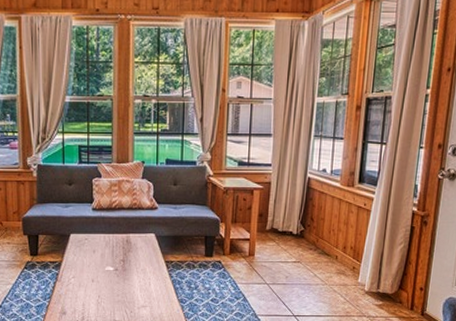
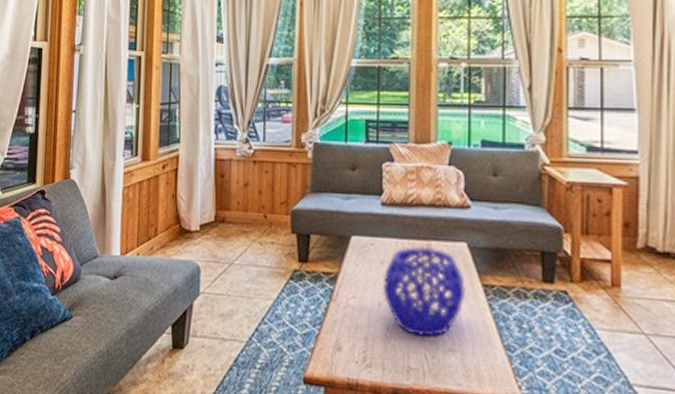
decorative bowl: none [94,238,153,299] -> present [382,246,465,337]

